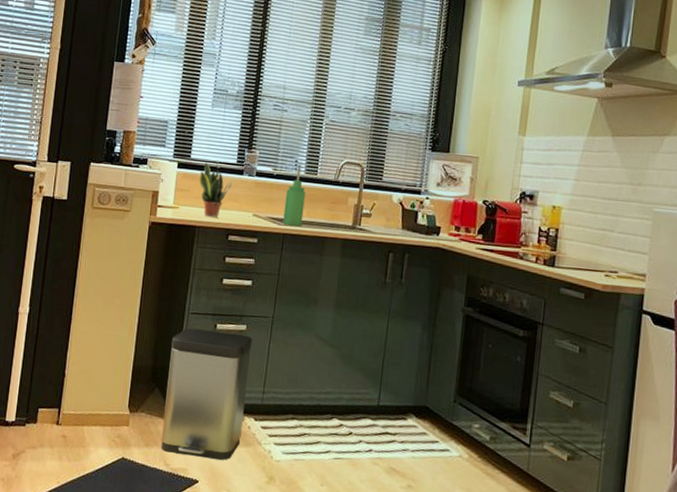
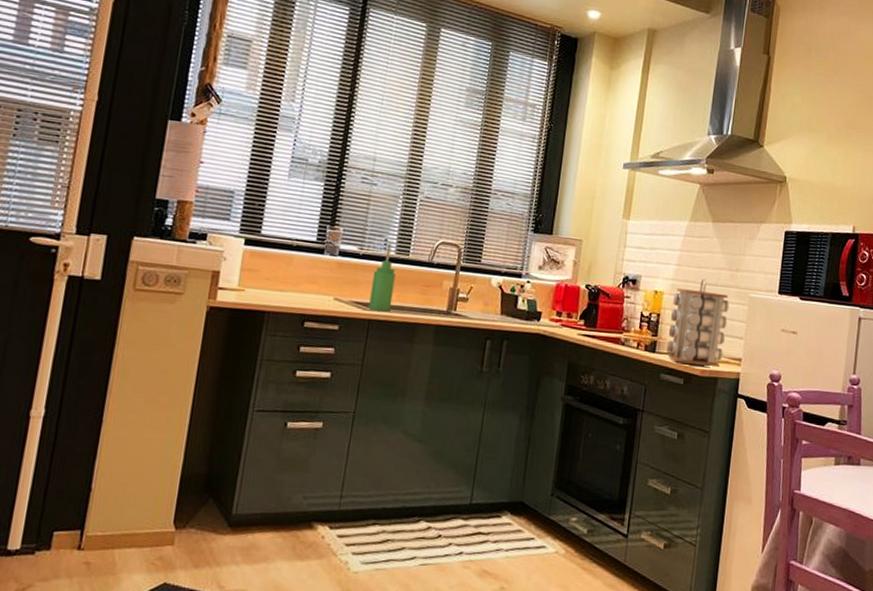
pedal bin: present [160,328,252,460] -> none [214,428,330,576]
potted plant: present [199,162,234,217] -> none [270,239,312,302]
spice rack: none [566,193,632,282] -> present [666,278,730,367]

